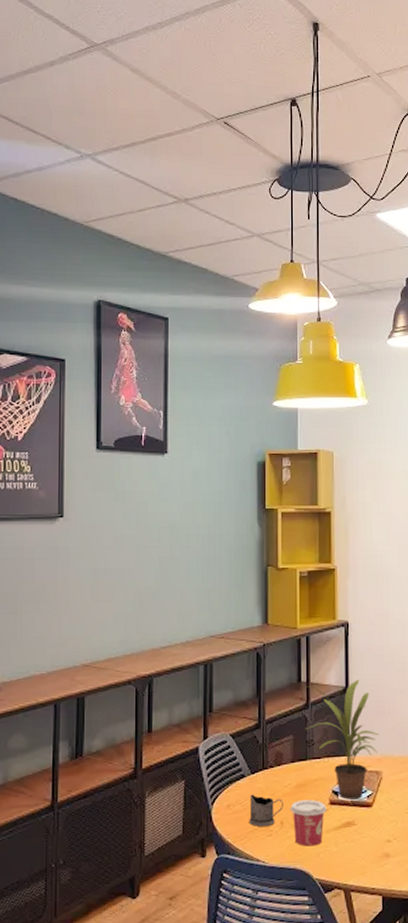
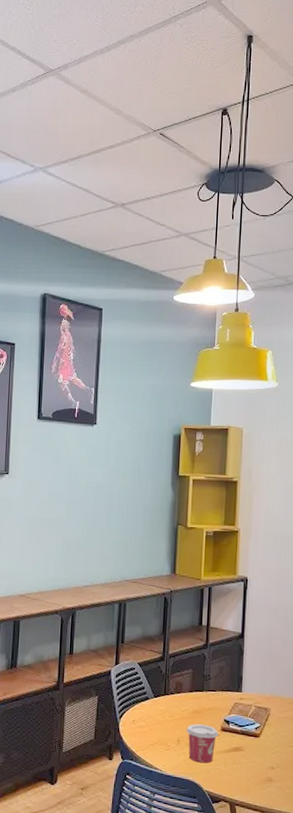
tea glass holder: present [249,794,283,827] -> none [150,714,181,743]
potted plant: present [306,679,380,800] -> none [204,628,271,729]

